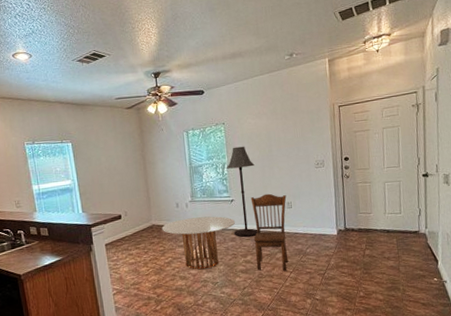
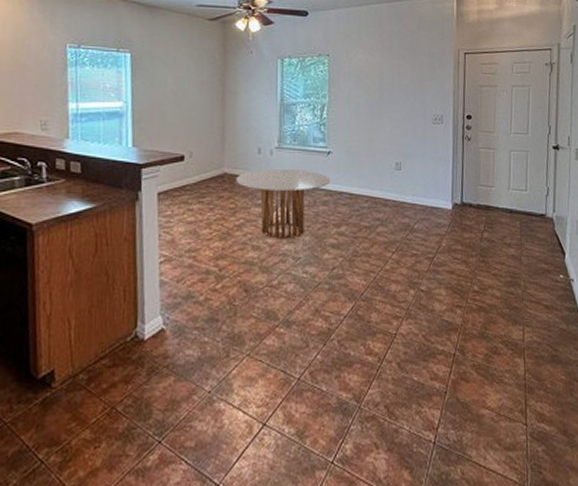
floor lamp: present [227,146,258,237] -> none [327,86,361,201]
dining chair: present [250,193,289,272] -> none [351,149,396,251]

